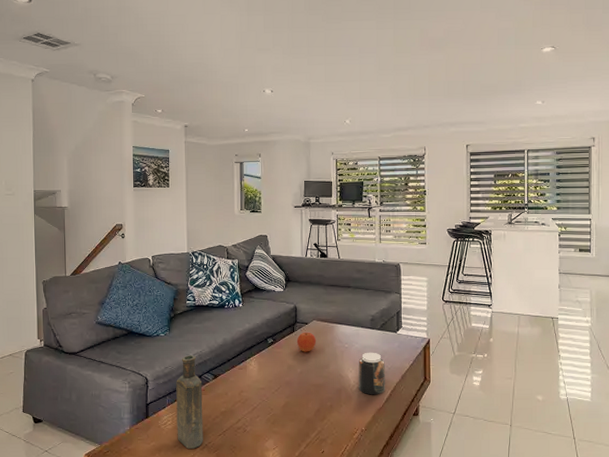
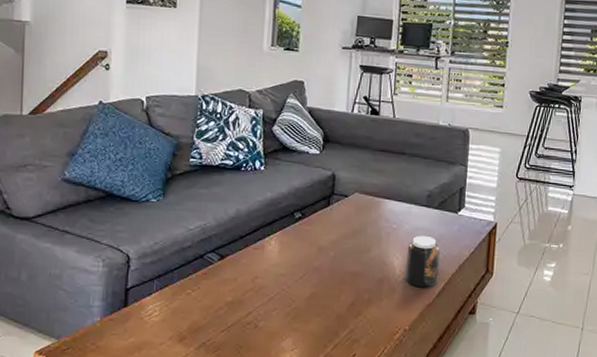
bottle: present [176,355,203,449] -> none [165,228,204,347]
fruit: present [296,332,317,352] -> none [331,207,357,232]

